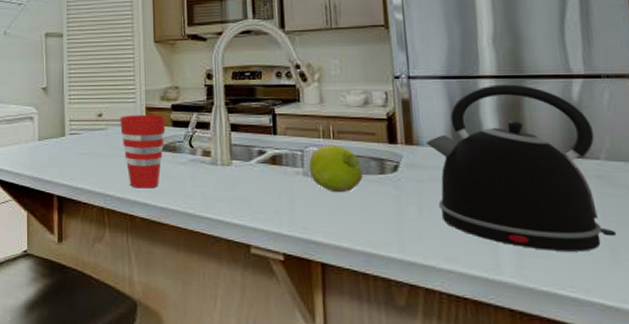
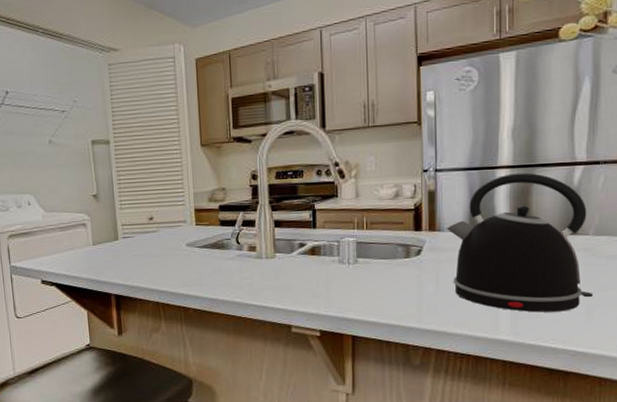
cup: present [120,114,166,189] -> none [170,215,214,283]
fruit: present [309,144,364,193] -> none [344,234,391,276]

